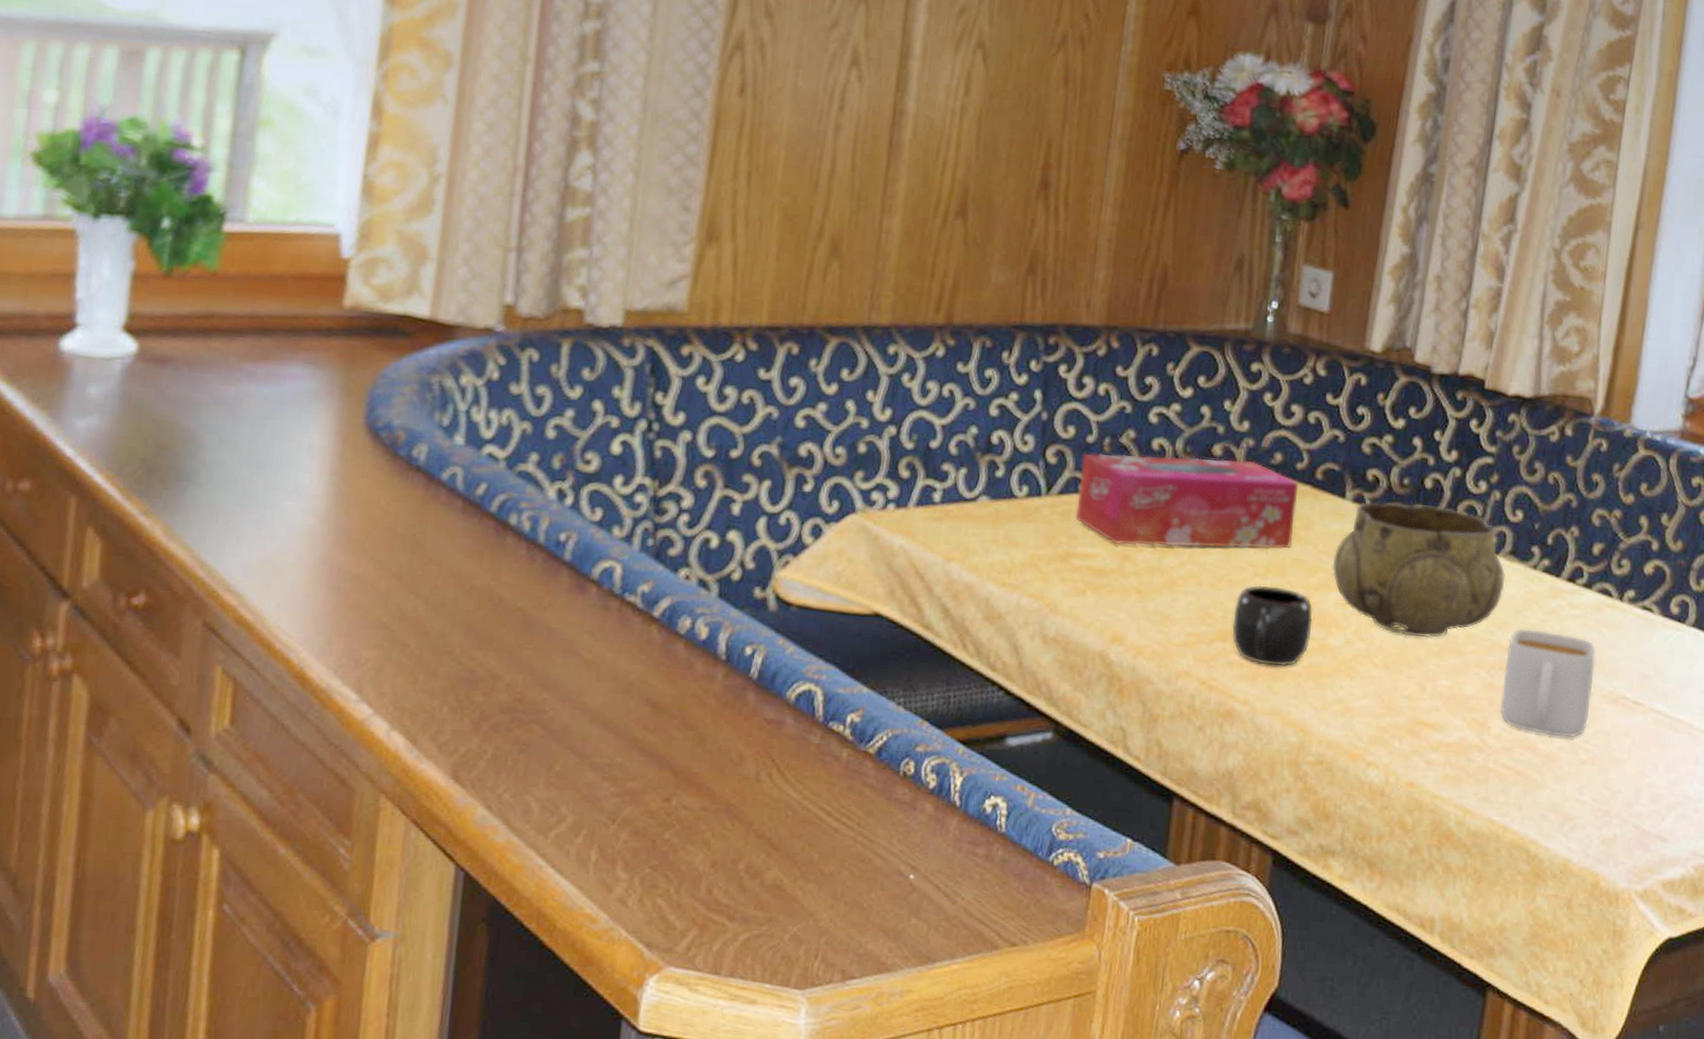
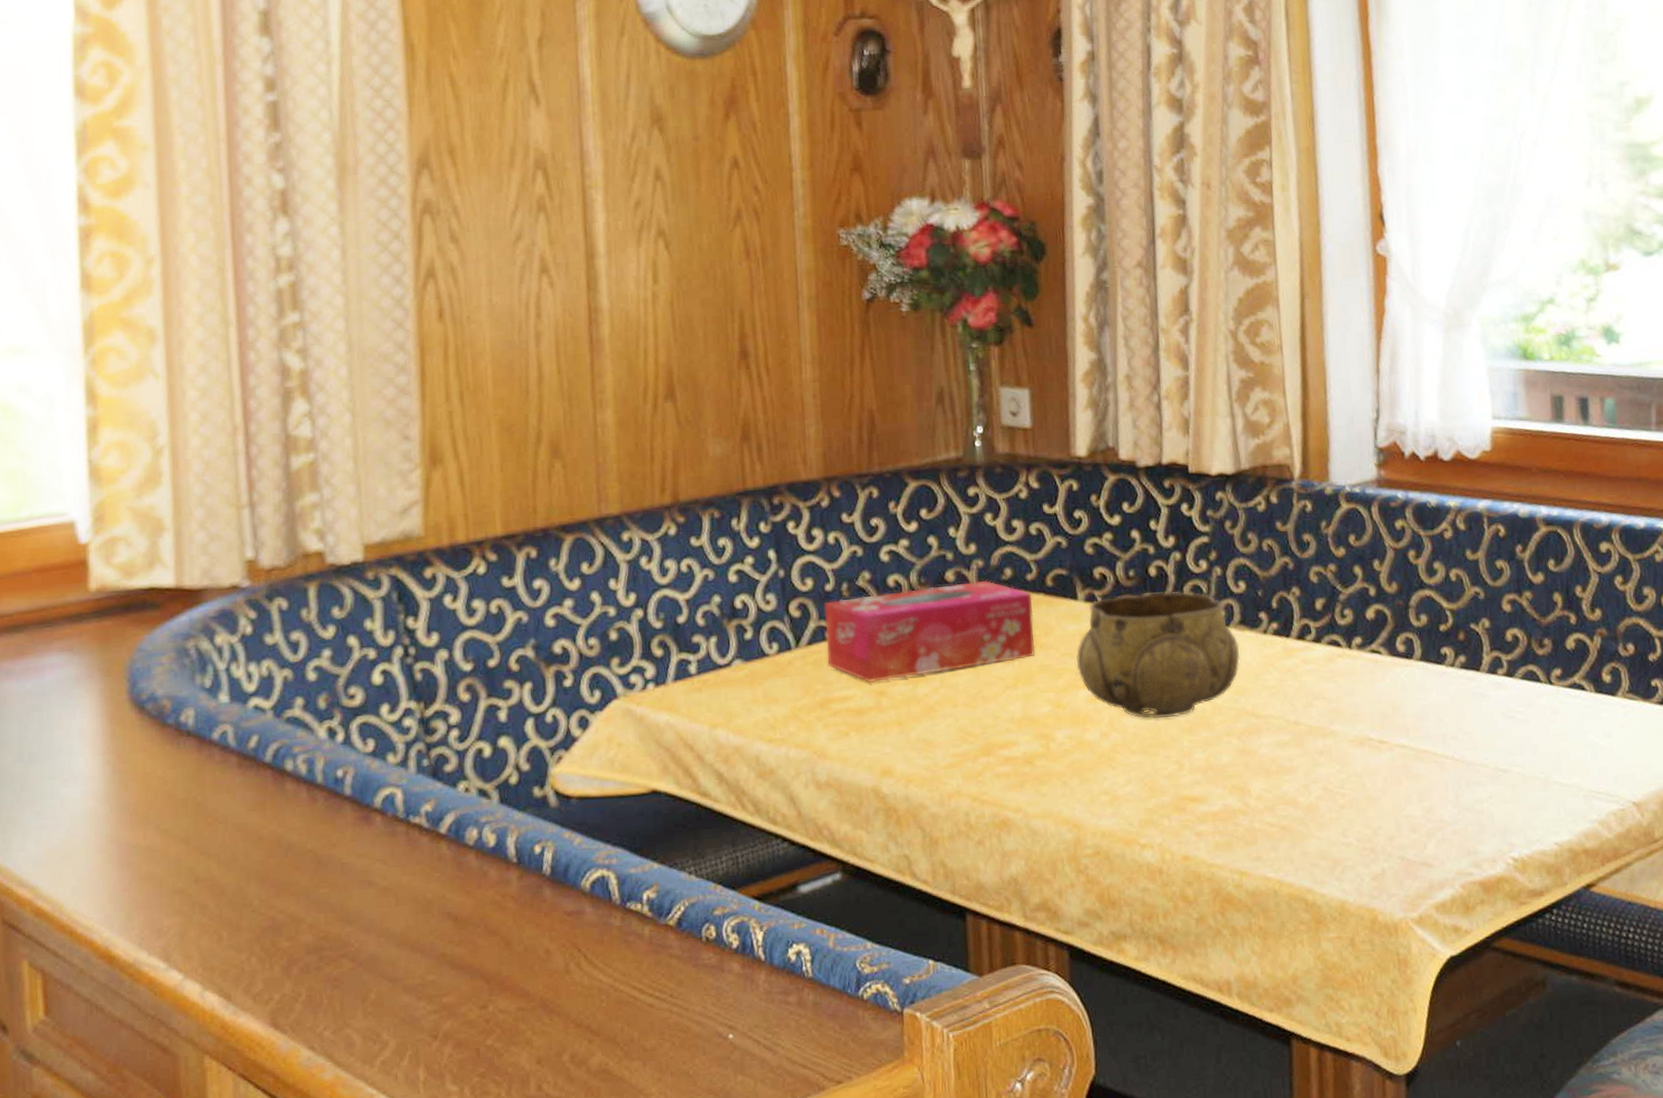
mug: present [1231,585,1313,667] -> none [991,694,1069,772]
mug: present [1499,628,1596,738] -> none [1253,689,1340,788]

